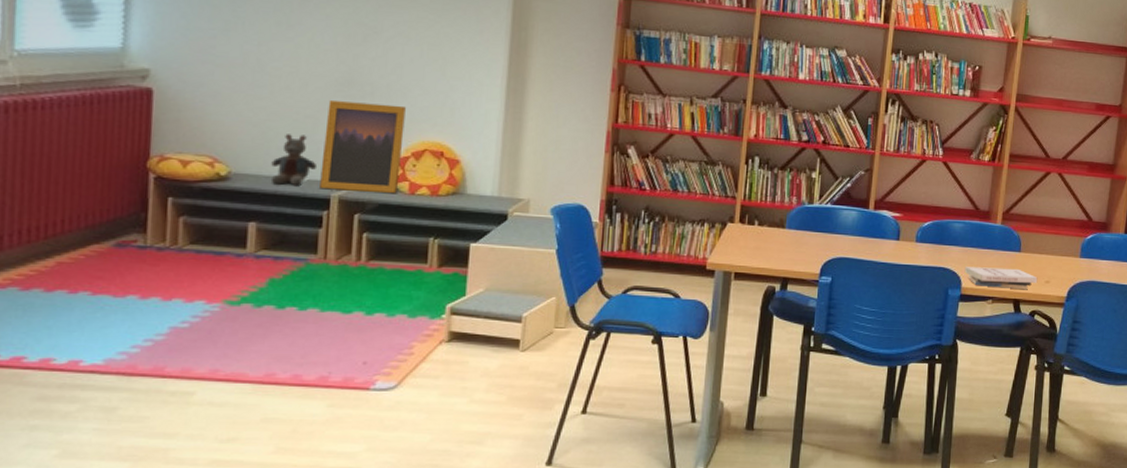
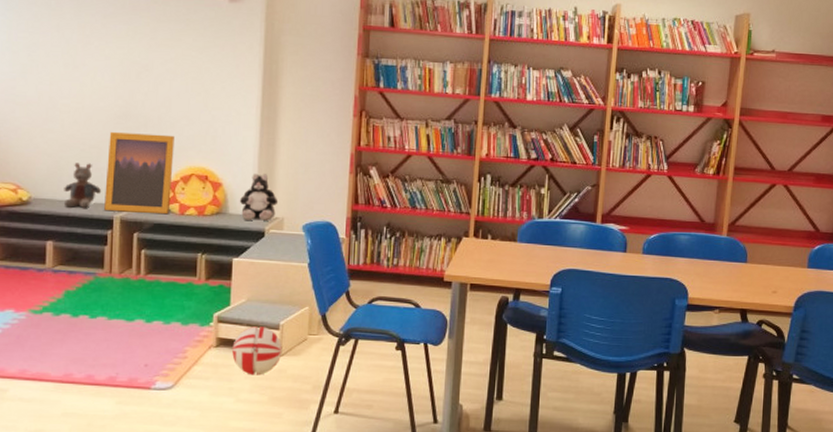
ball: none [466,319,525,373] -> present [232,326,283,376]
plush toy: none [479,150,524,203] -> present [239,173,279,221]
books: present [964,267,1038,290] -> none [691,277,765,300]

